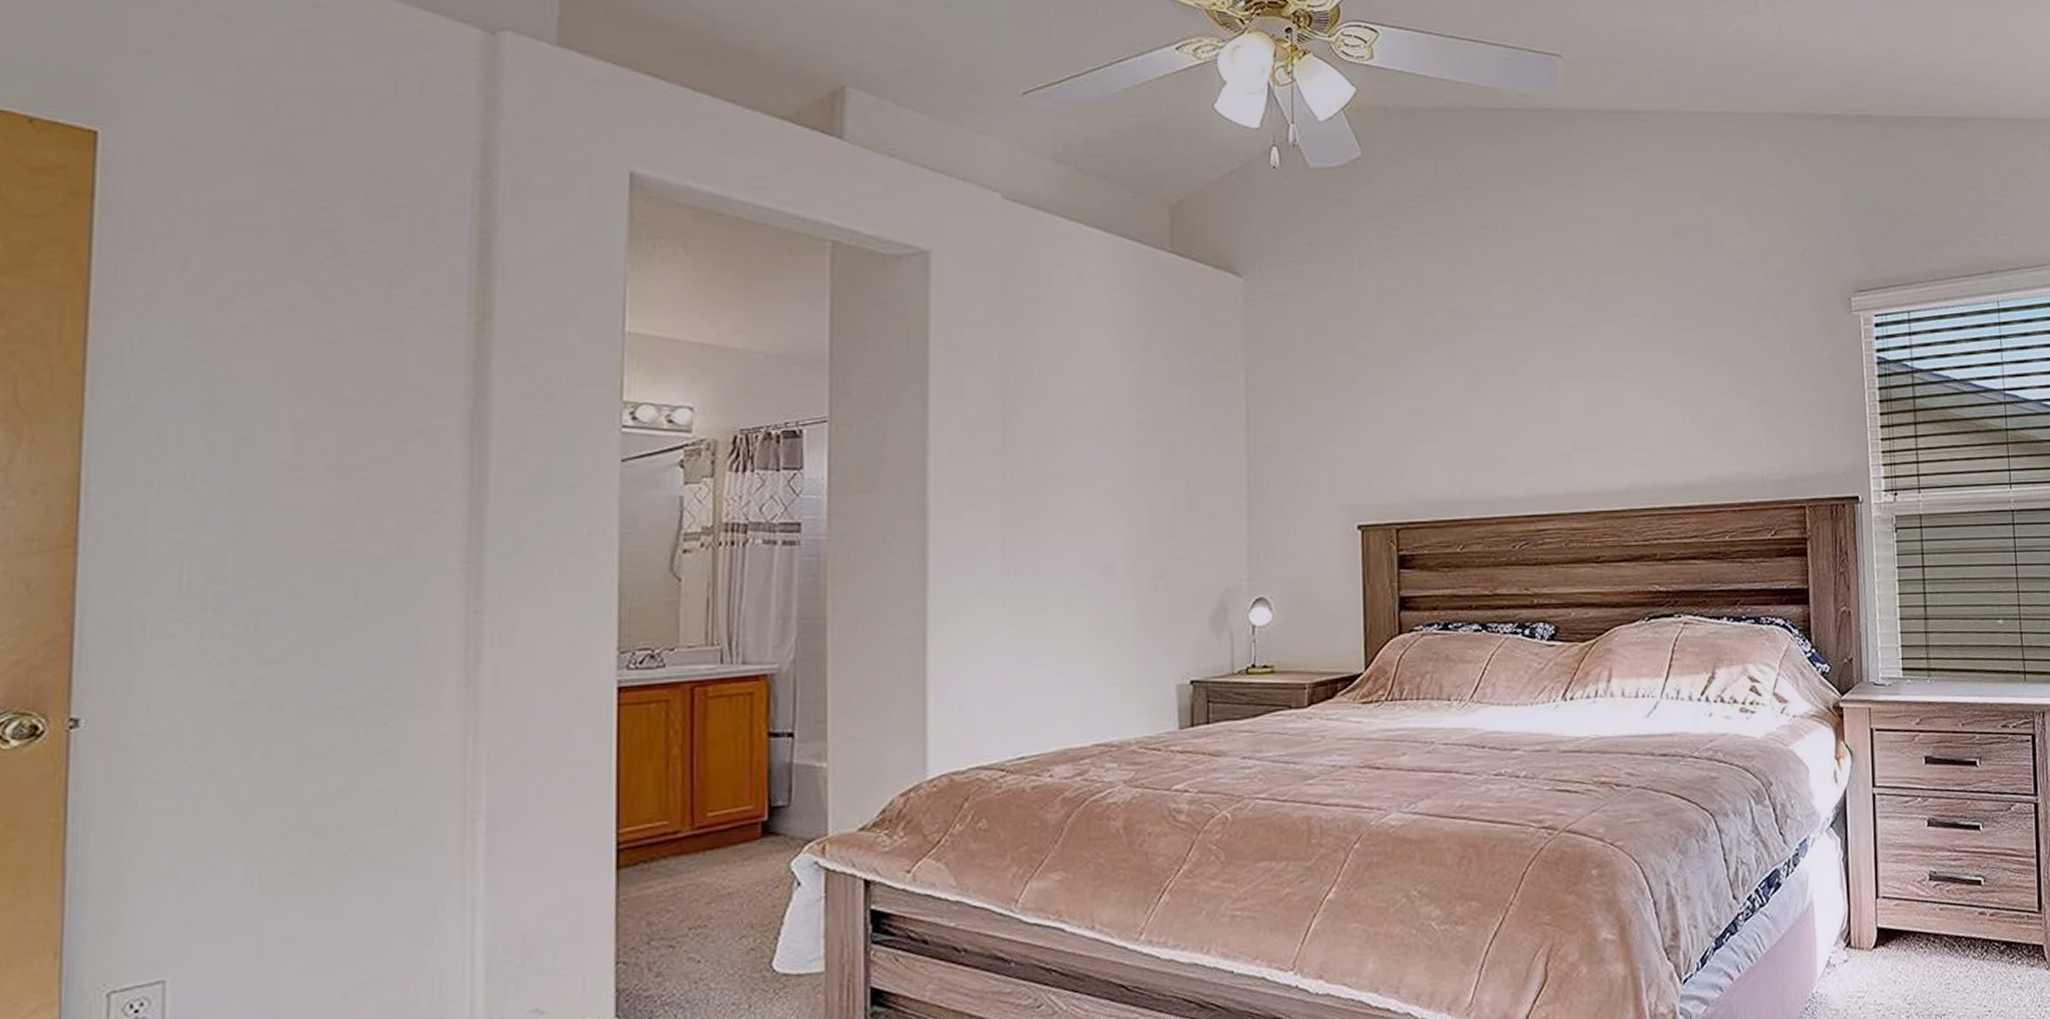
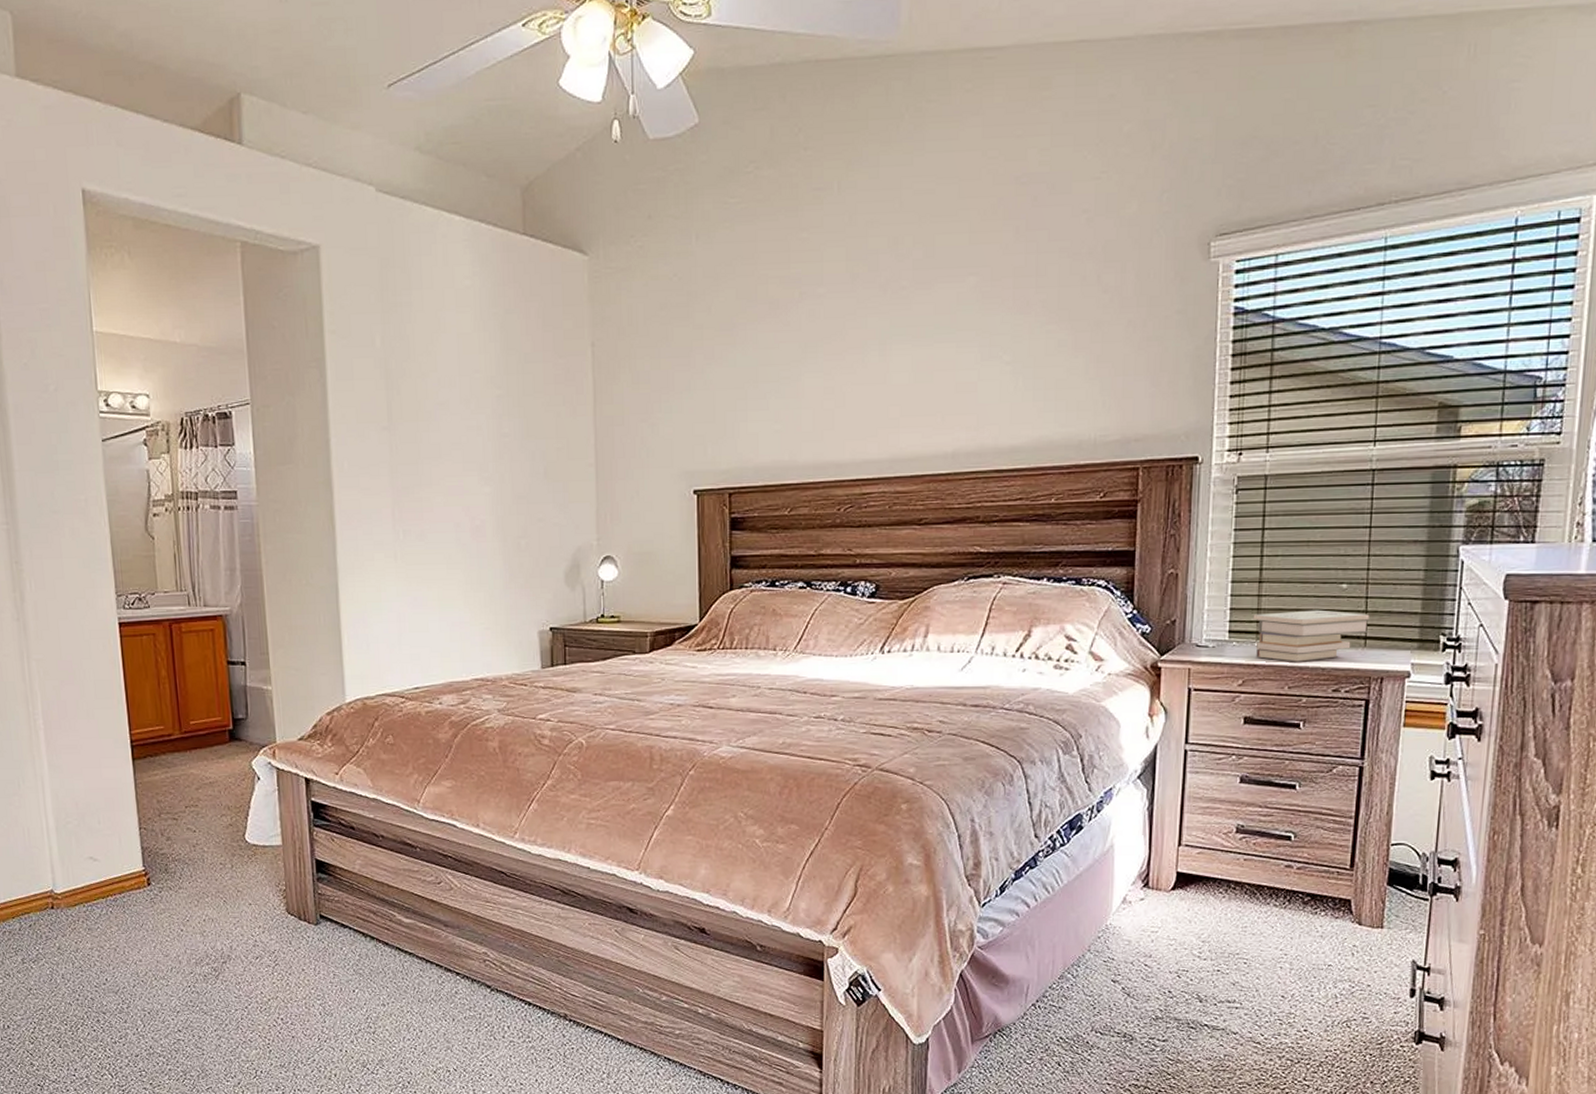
books: none [1922,645,2027,699] -> present [1253,609,1370,662]

